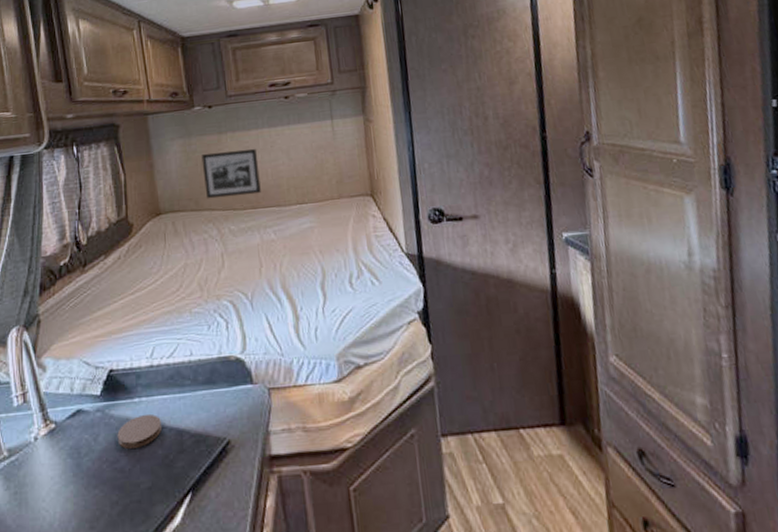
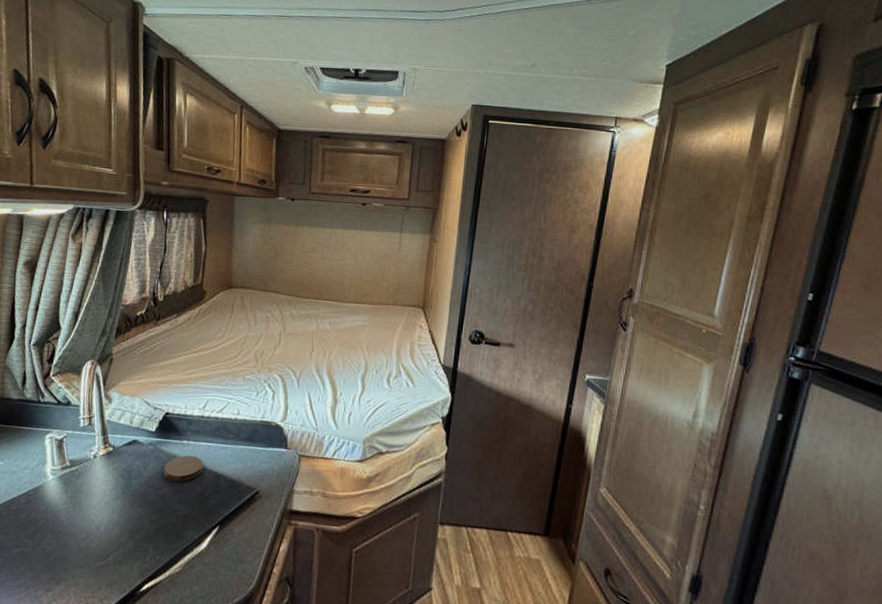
picture frame: present [201,148,261,199] -> none [275,241,328,287]

